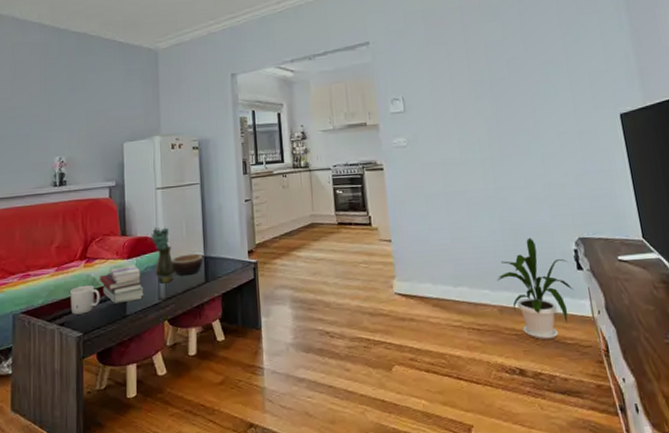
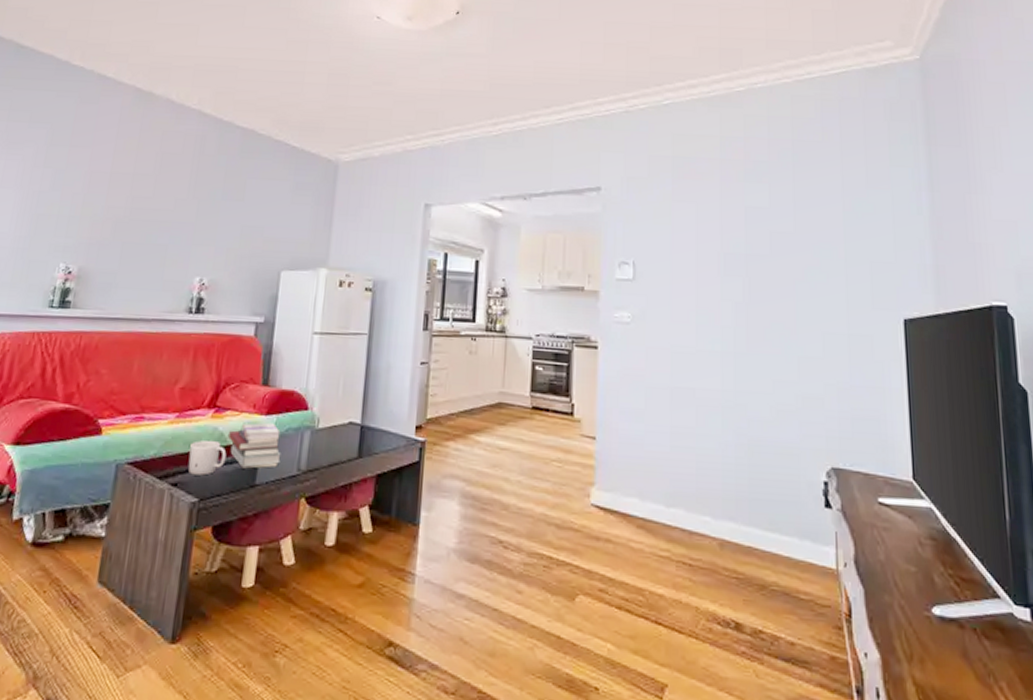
vase: present [150,226,175,284] -> none [297,380,323,452]
bowl: present [170,253,203,276] -> none [319,419,359,446]
house plant: present [497,237,574,340] -> none [722,458,817,591]

